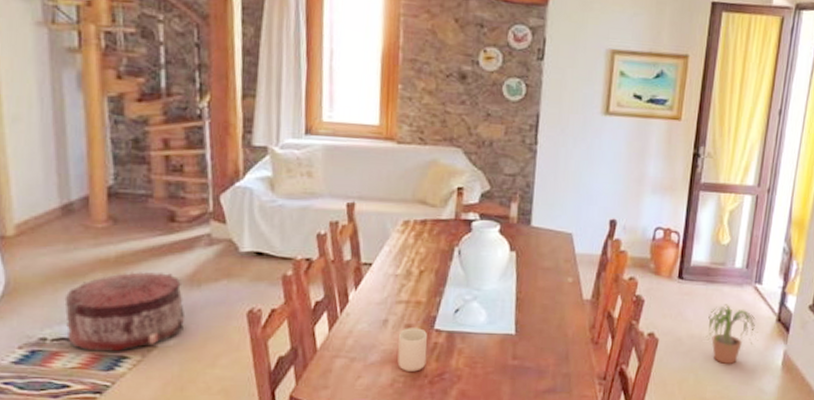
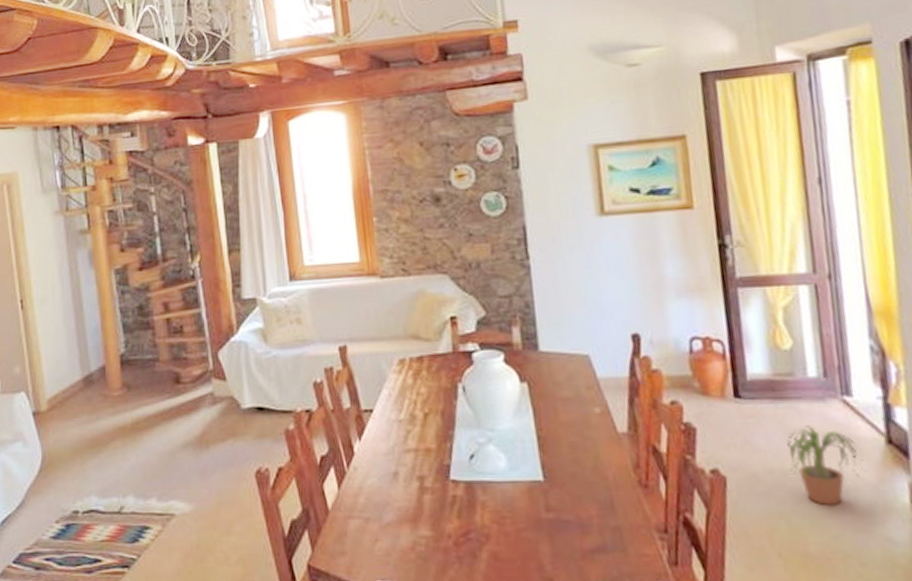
pouf: present [64,272,186,352] -> none [91,436,198,523]
cup: present [397,328,428,372] -> none [411,480,448,532]

